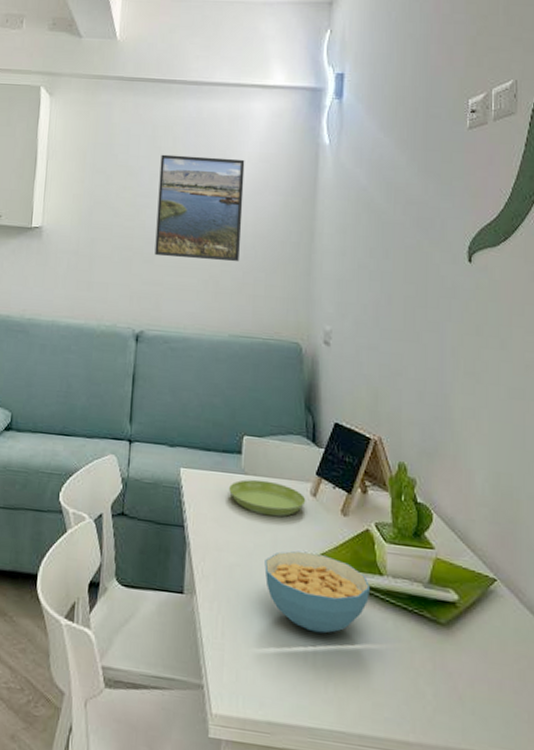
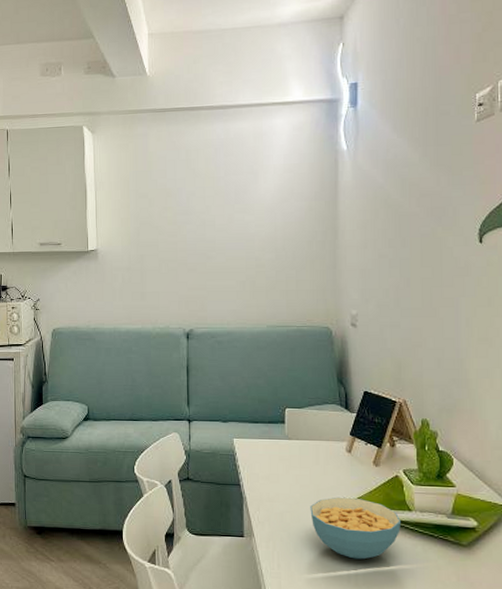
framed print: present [154,154,245,262] -> none [195,172,272,265]
saucer: present [229,479,306,517] -> none [276,443,343,471]

